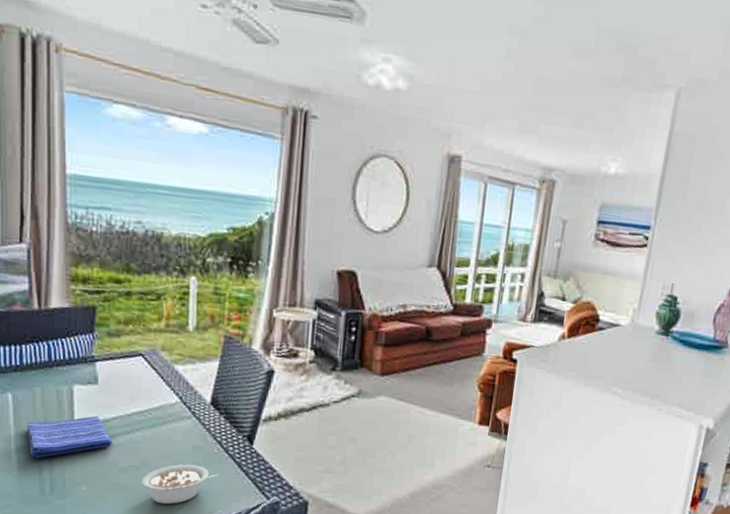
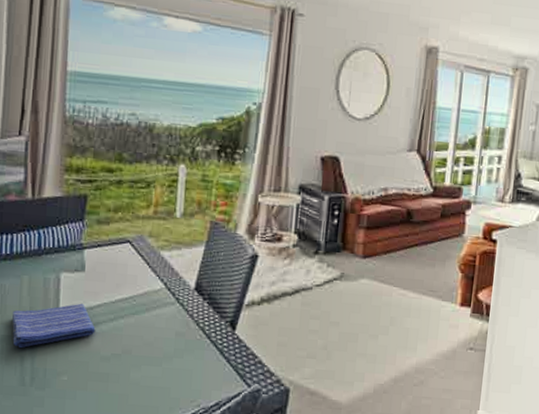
legume: present [142,464,219,505] -> none [123,351,200,394]

